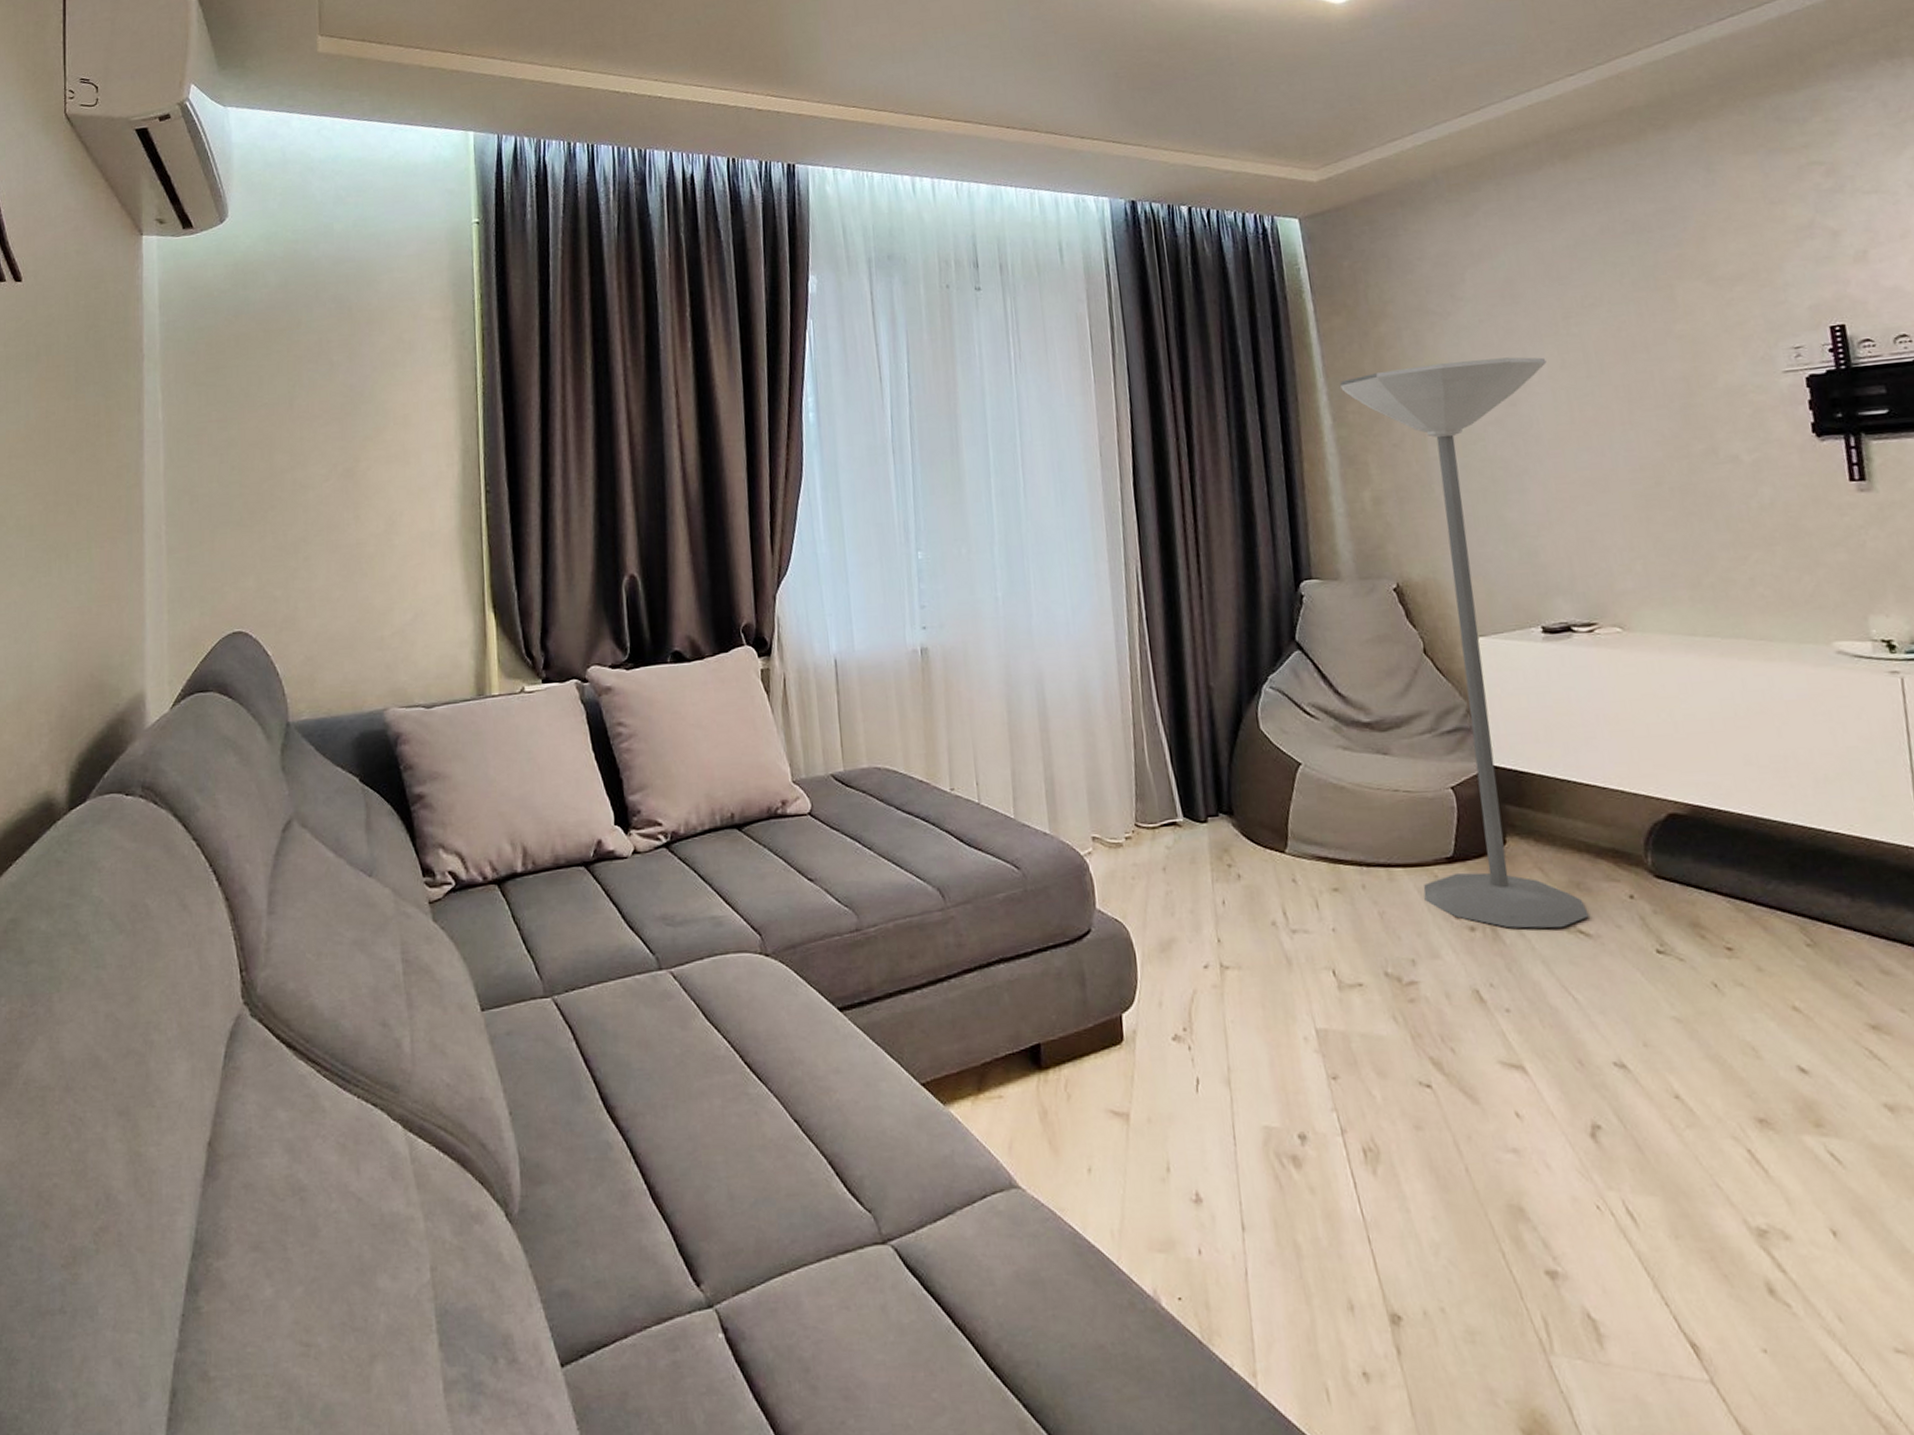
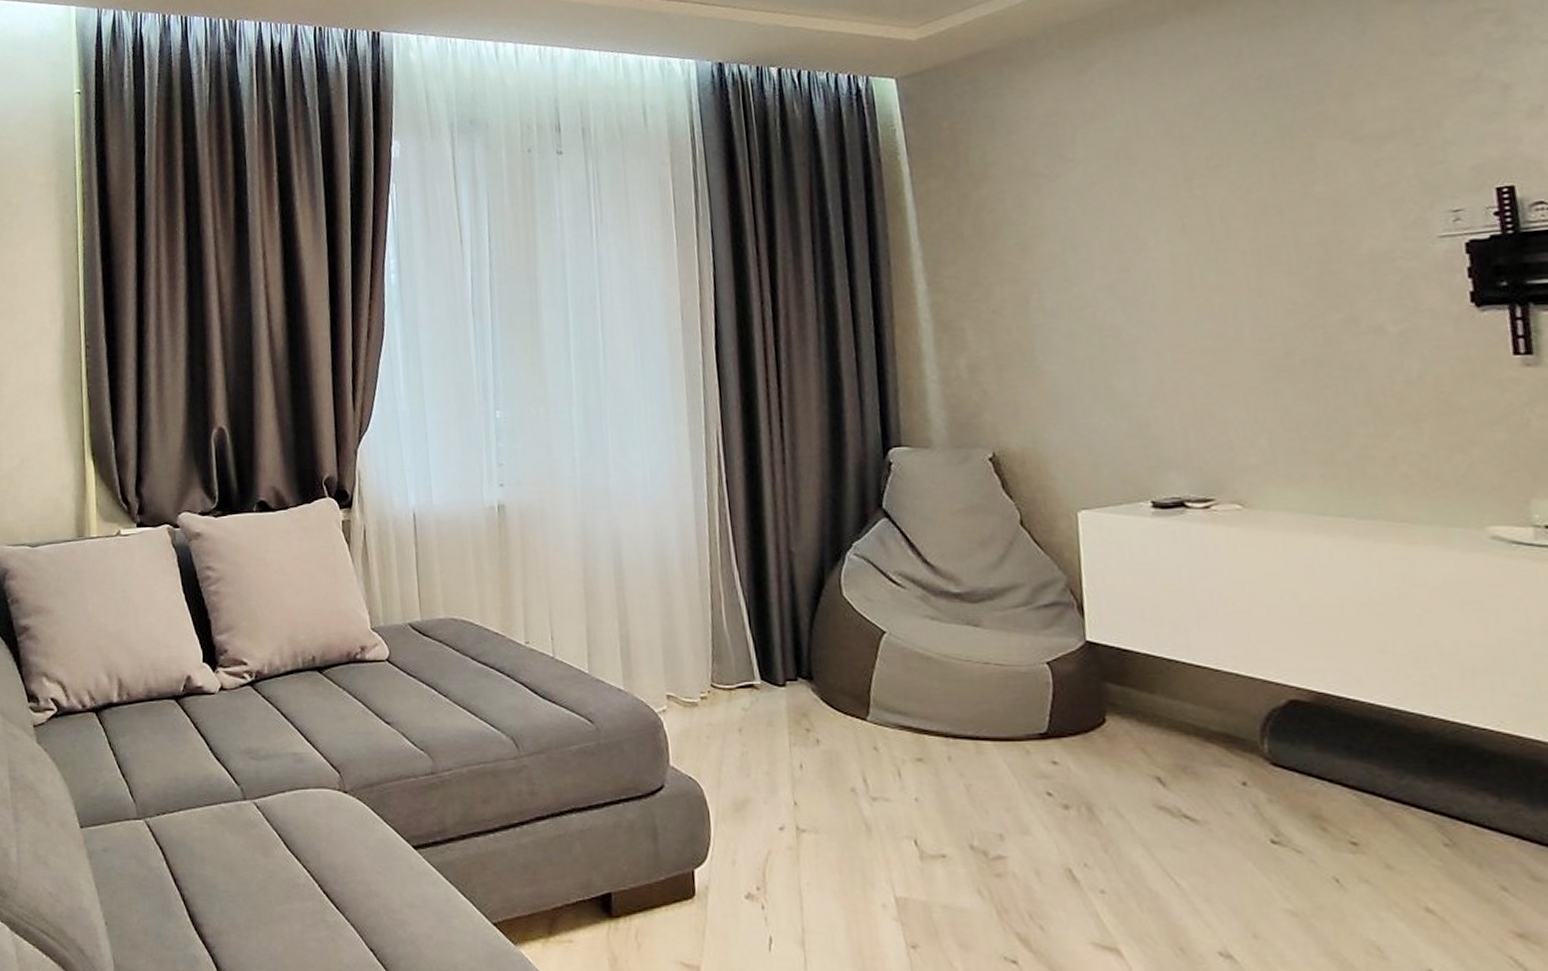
floor lamp: present [1340,357,1589,929] -> none [936,220,1196,812]

